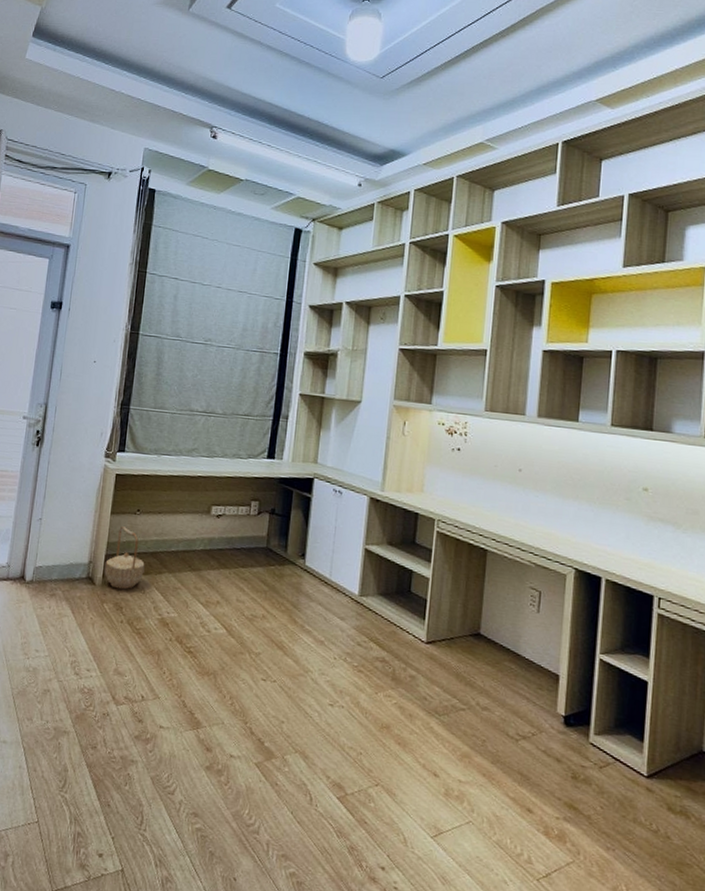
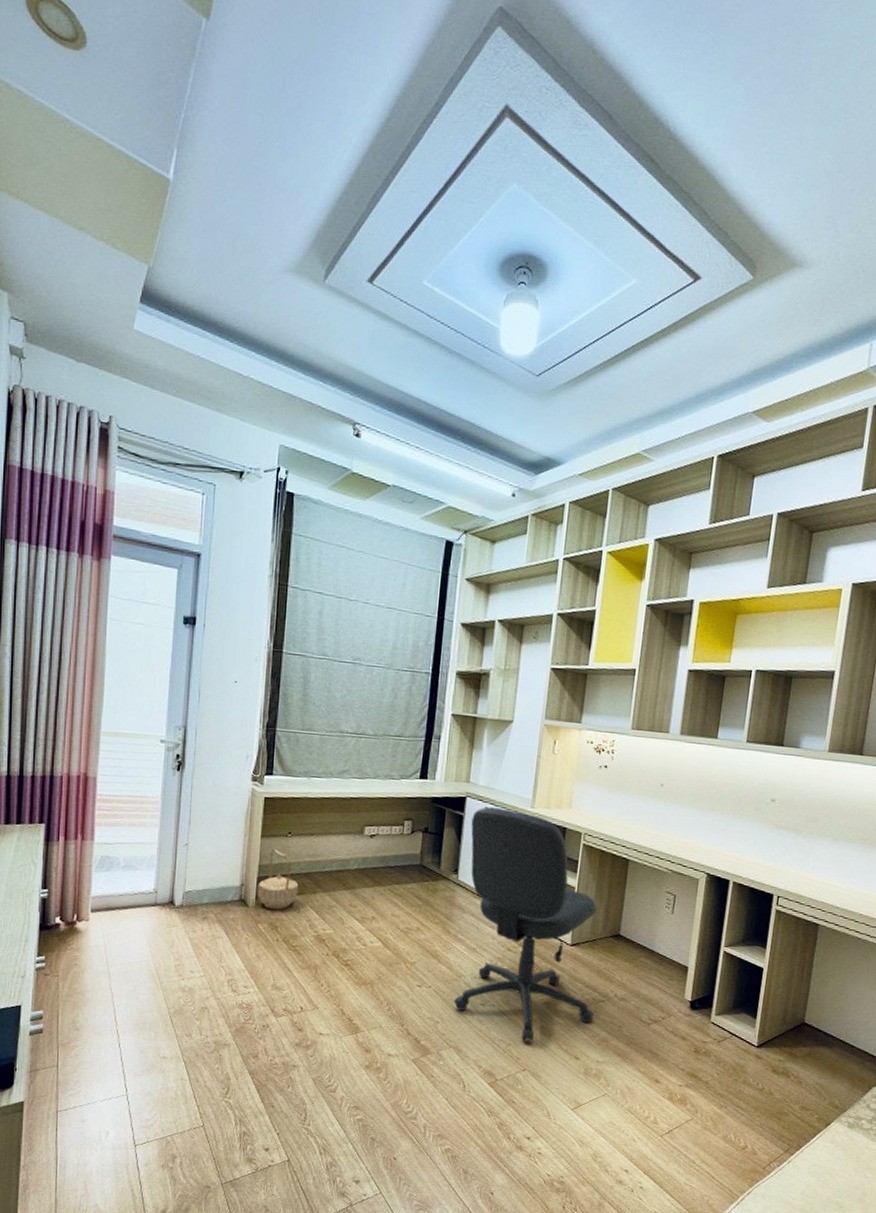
chair: none [300,489,454,753] -> present [454,807,597,1042]

